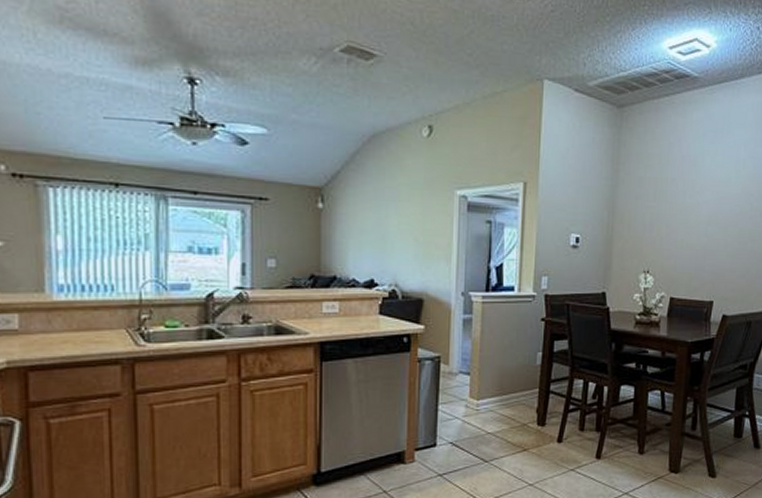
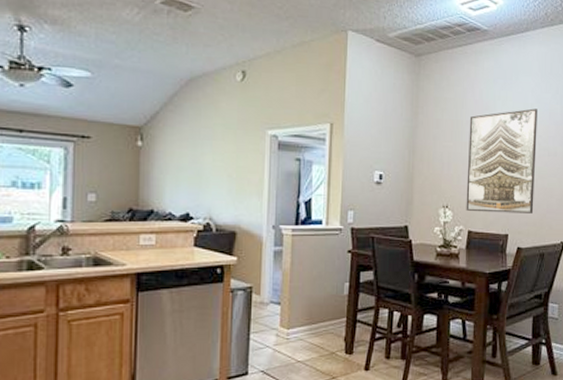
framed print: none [668,164,750,279] -> present [466,108,538,213]

